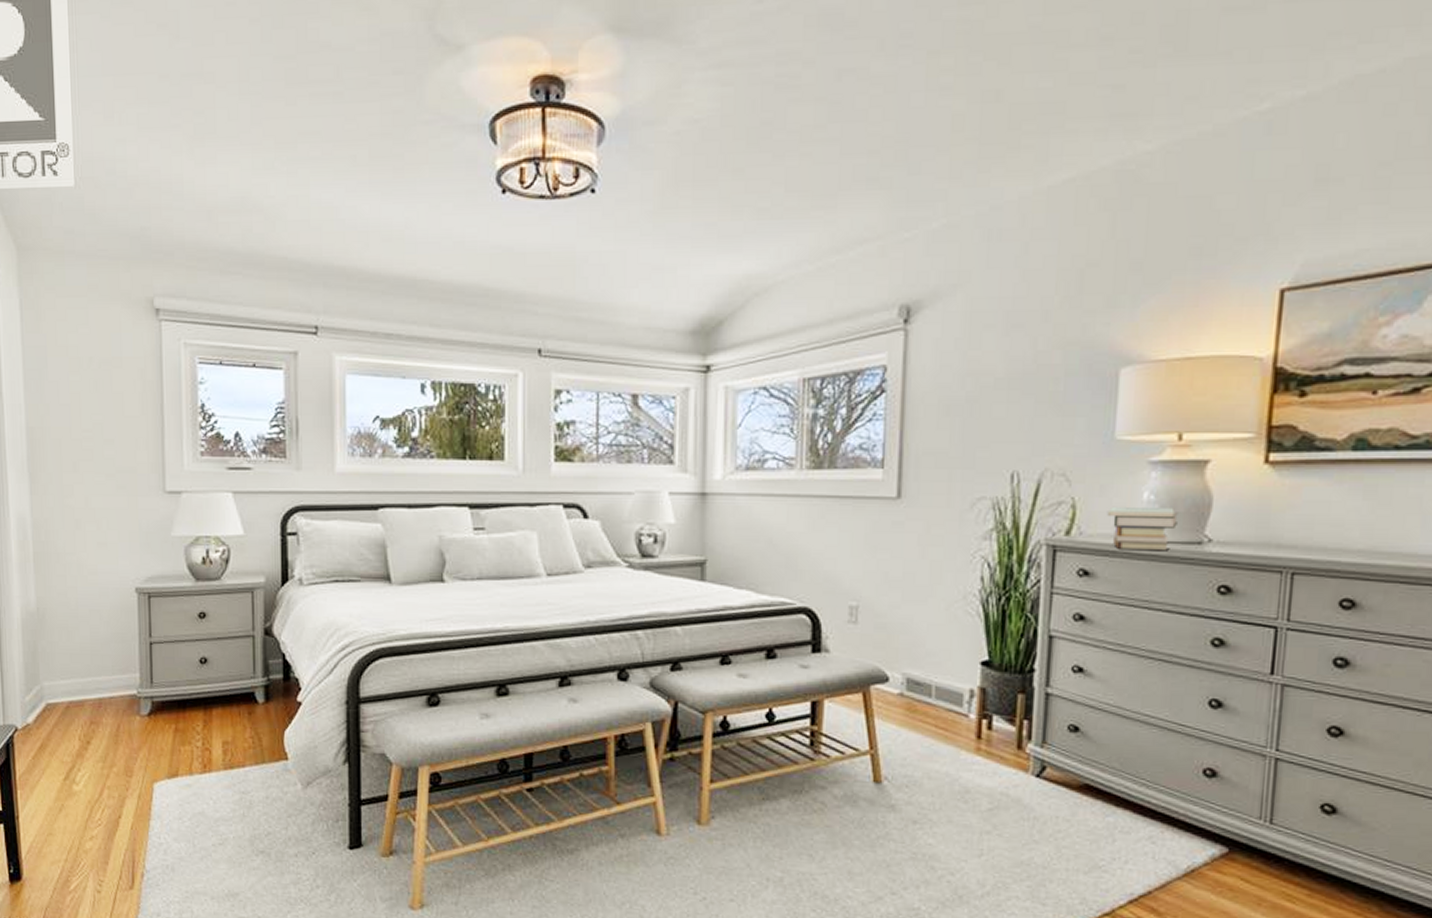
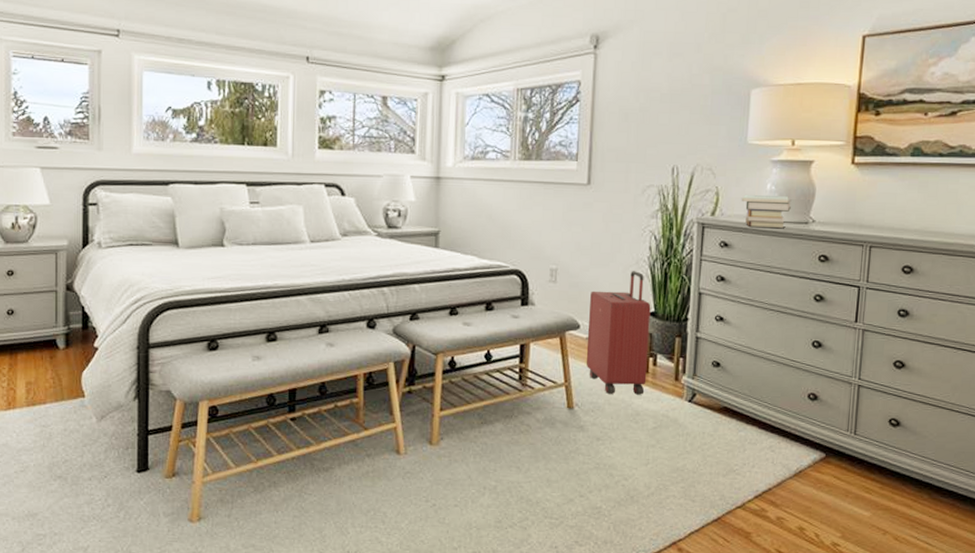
suitcase: none [897,608,984,767] -> present [586,271,651,395]

